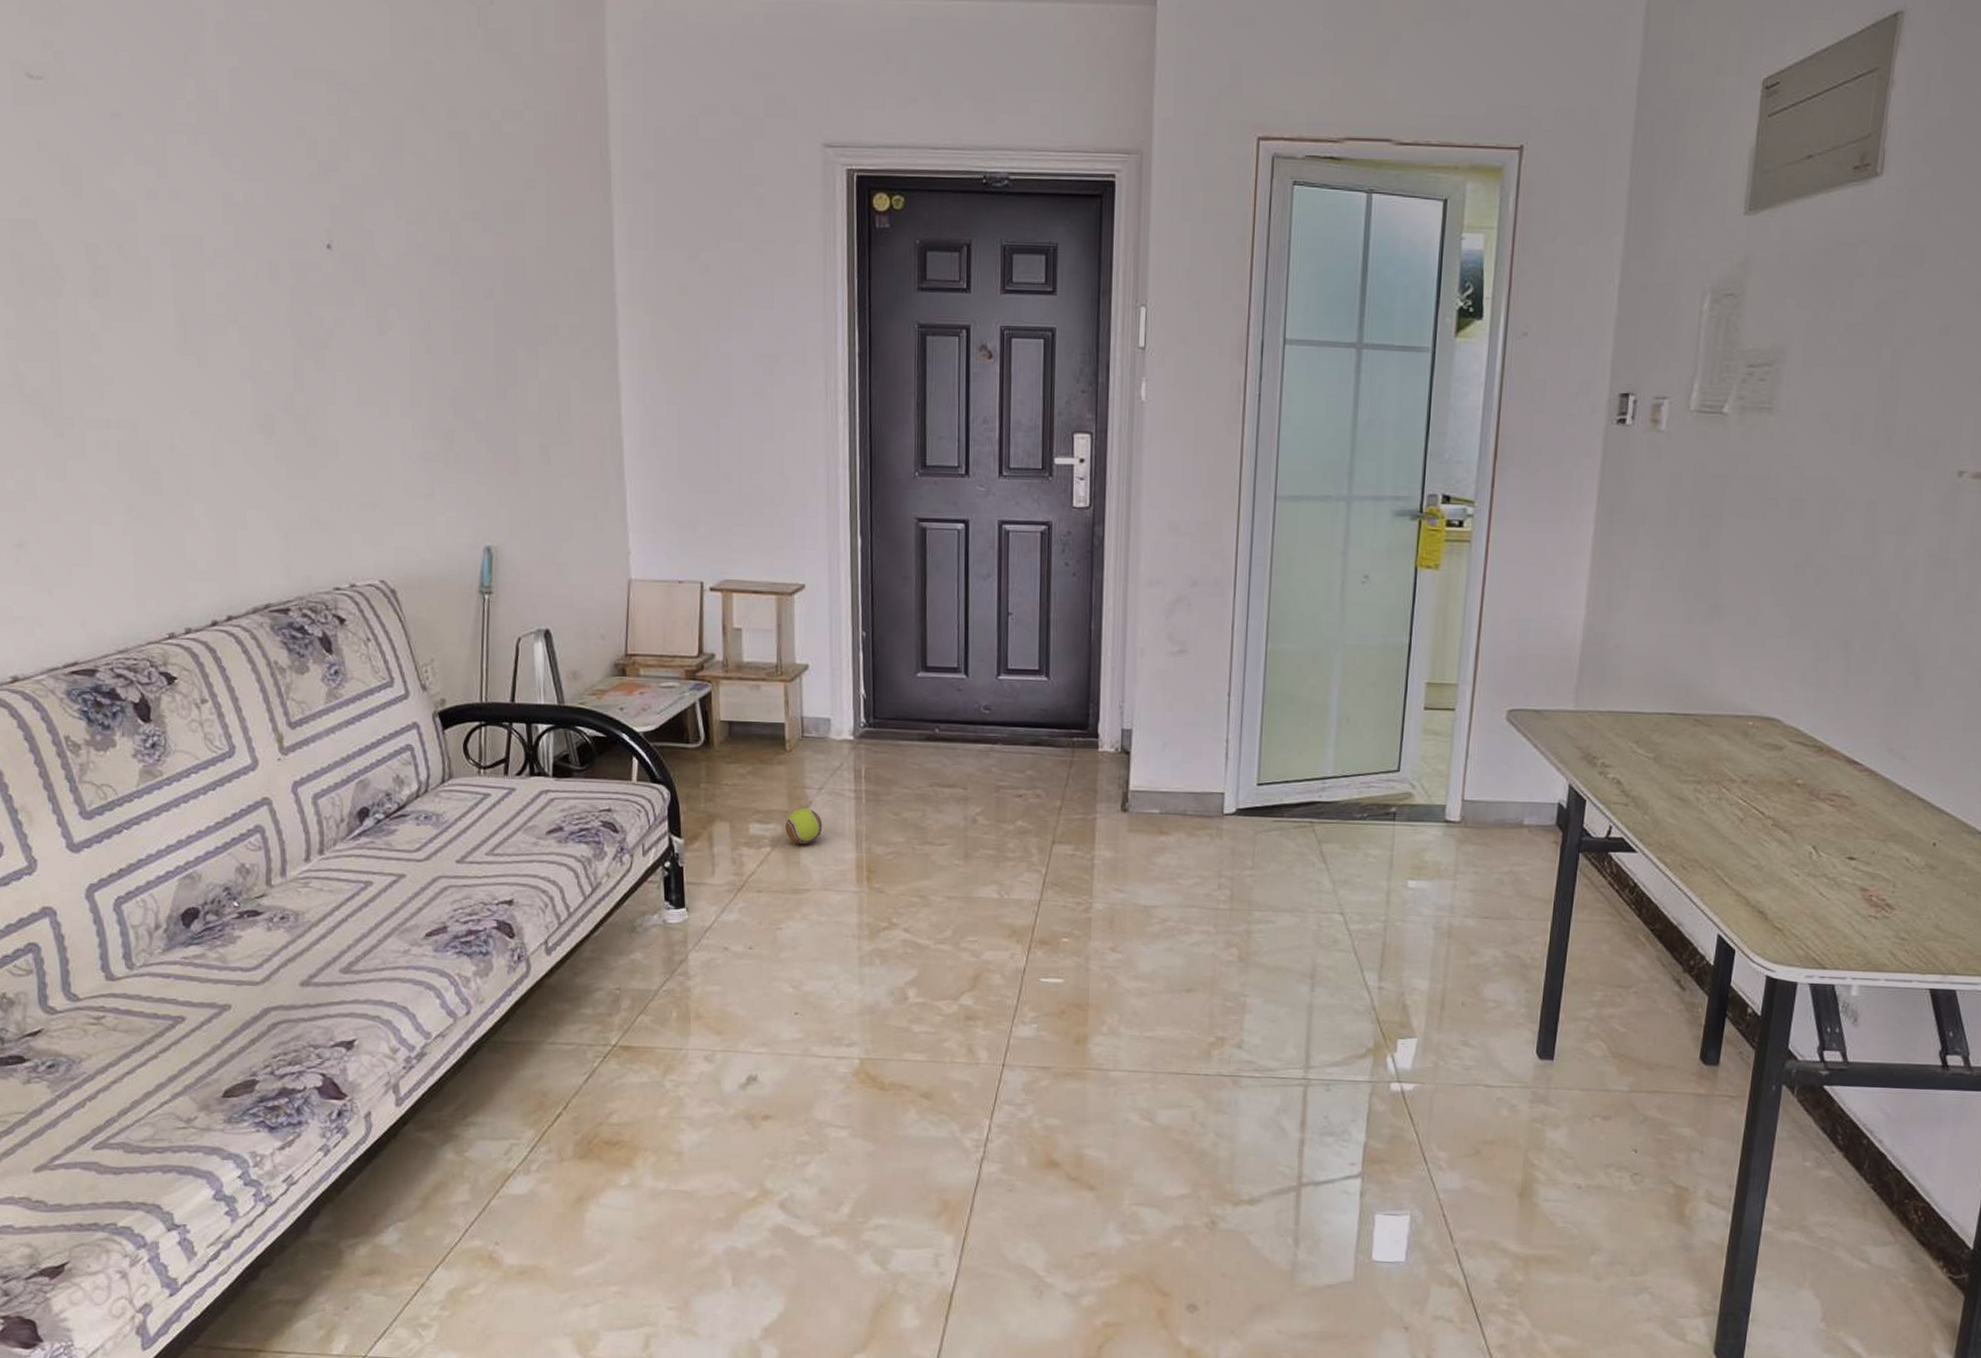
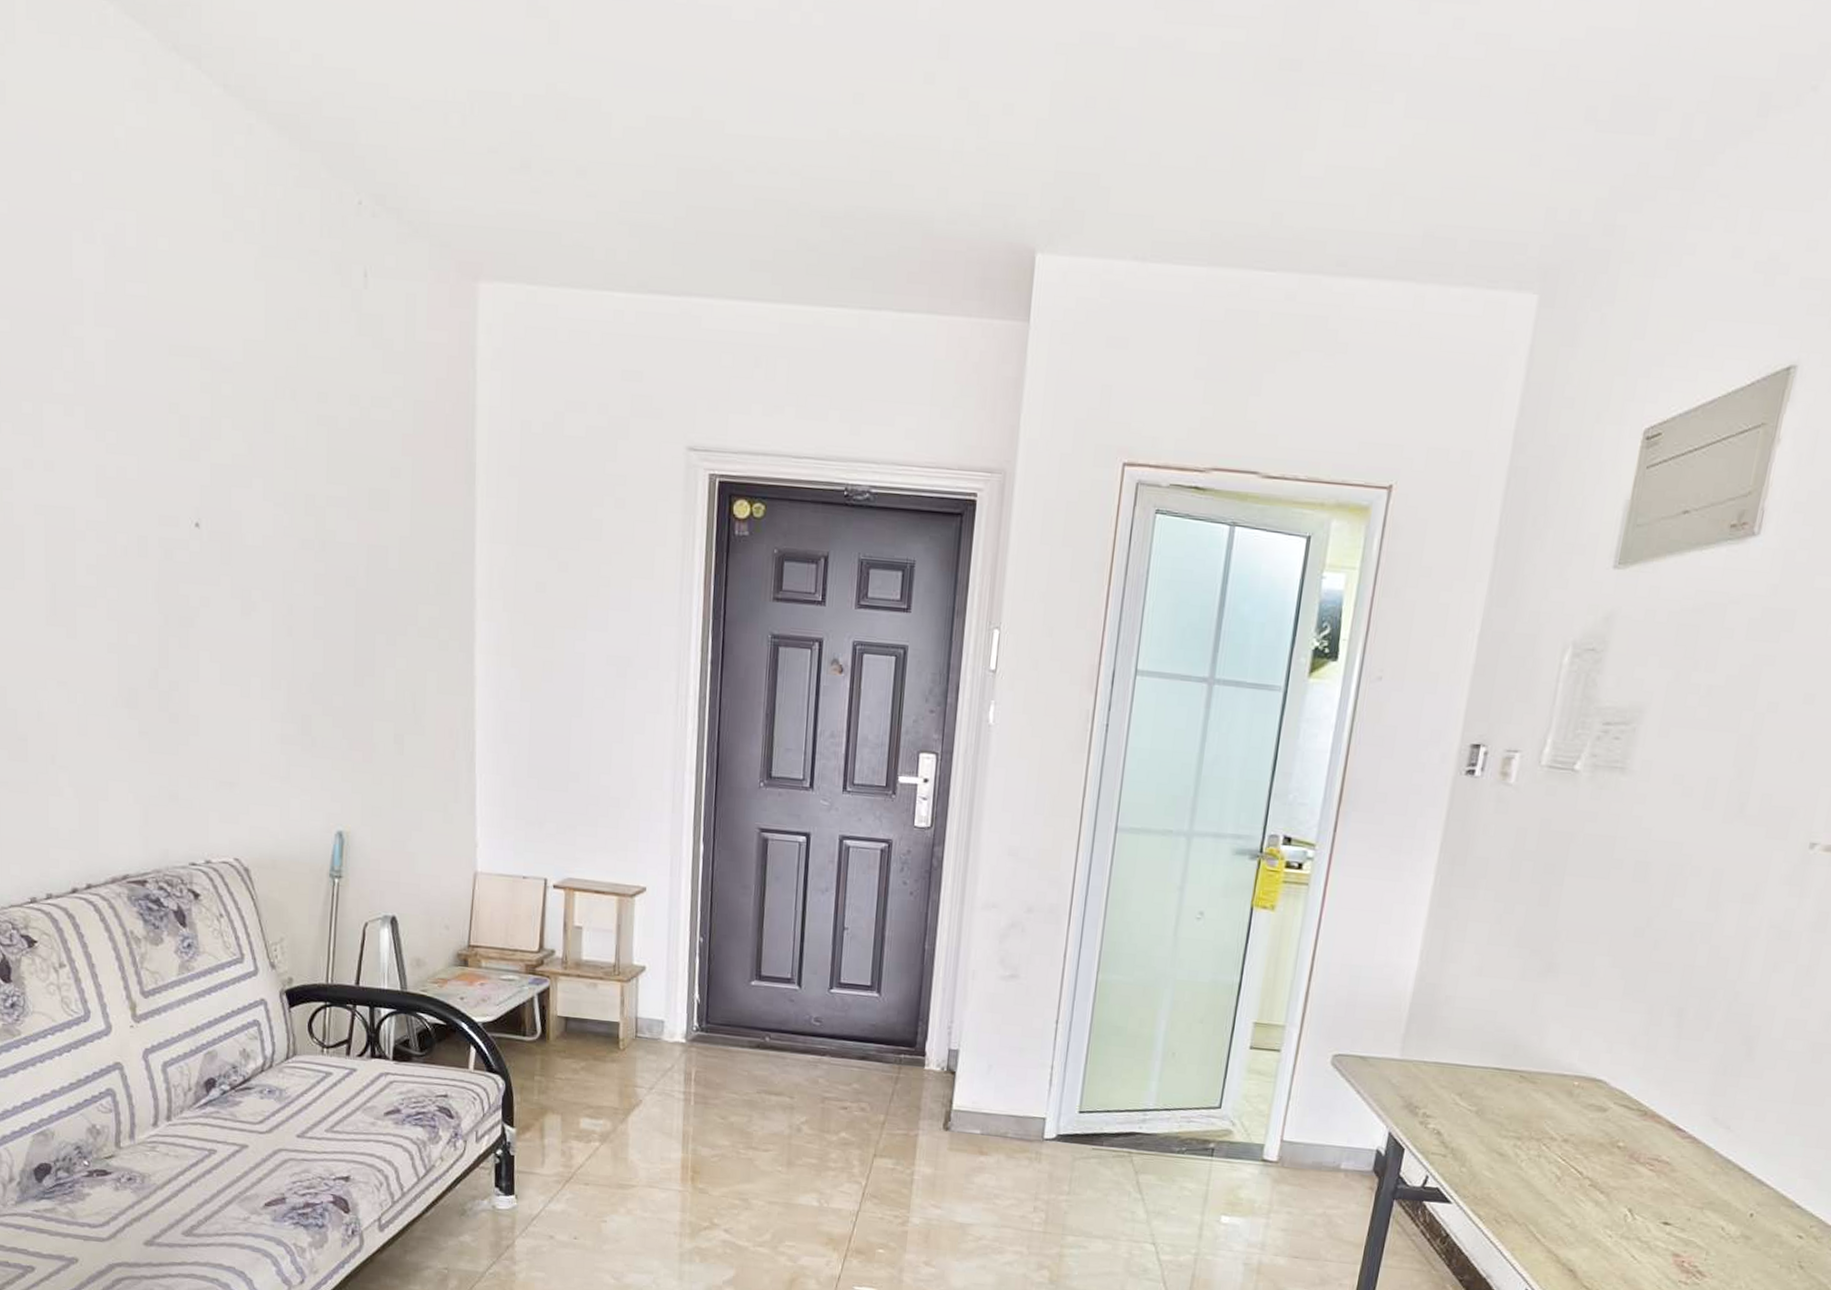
ball: present [785,808,823,845] -> none [615,1106,652,1142]

